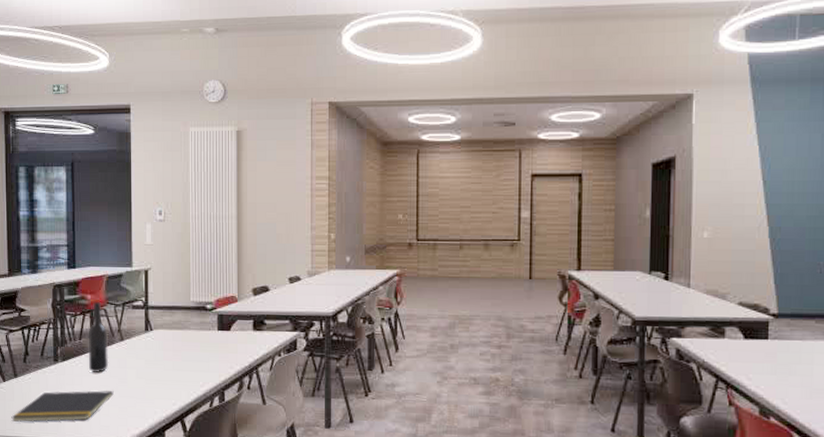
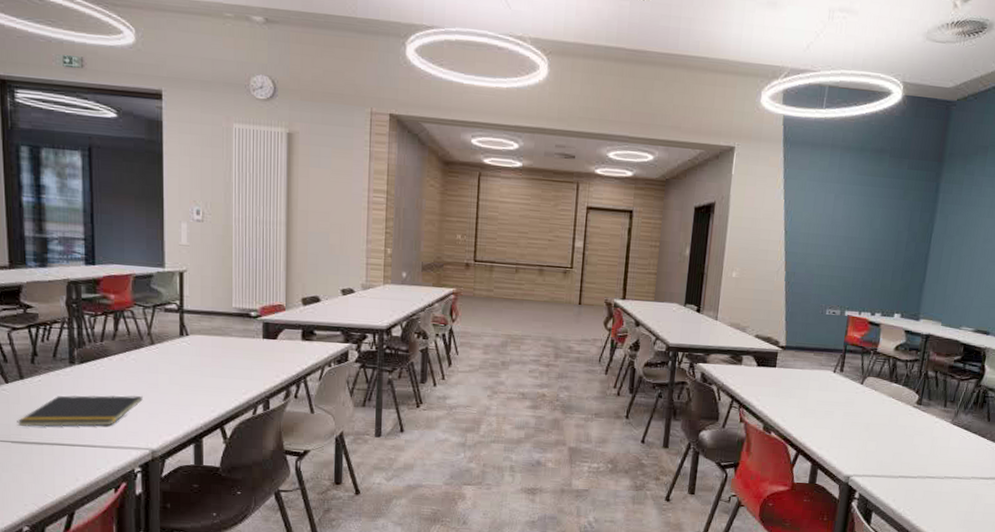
bottle: present [88,302,109,373] -> none [111,302,137,377]

